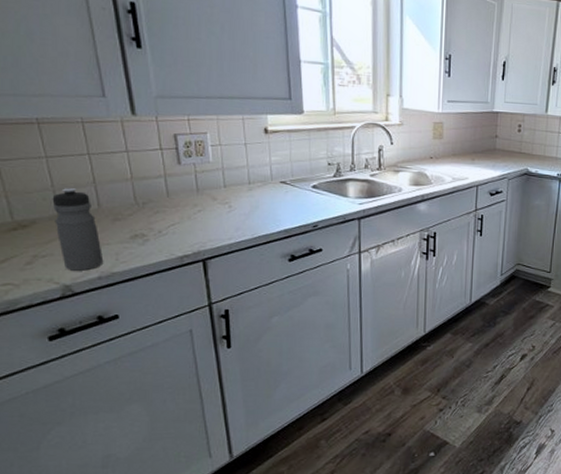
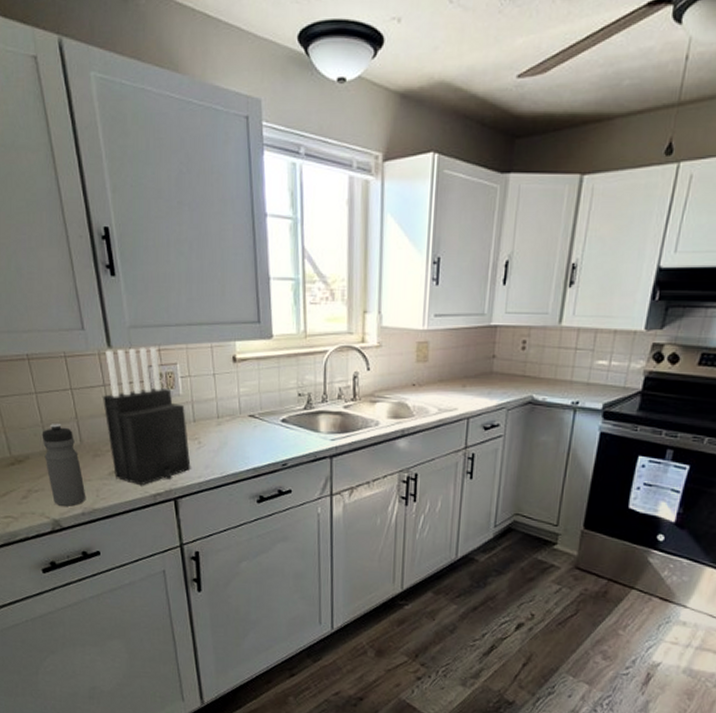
knife block: none [125,116,221,249] -> present [103,347,191,486]

